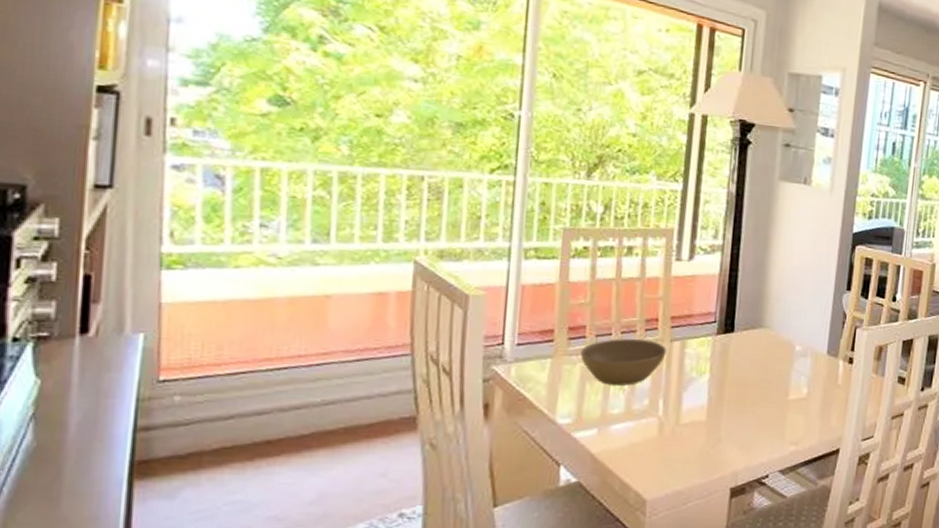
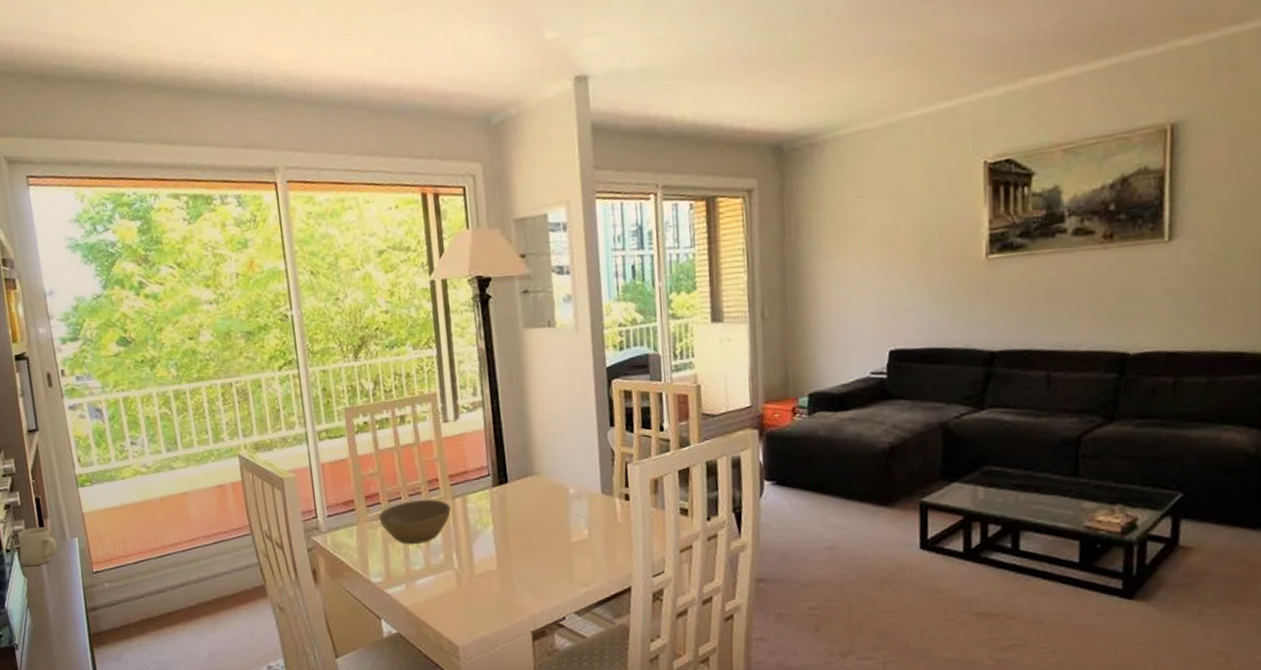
mug: none [36,312,108,365] -> present [17,526,58,567]

